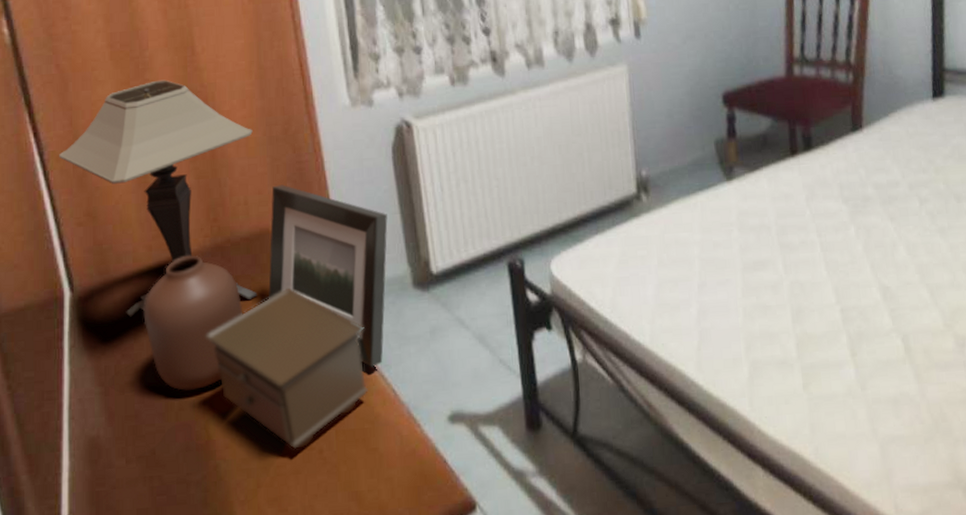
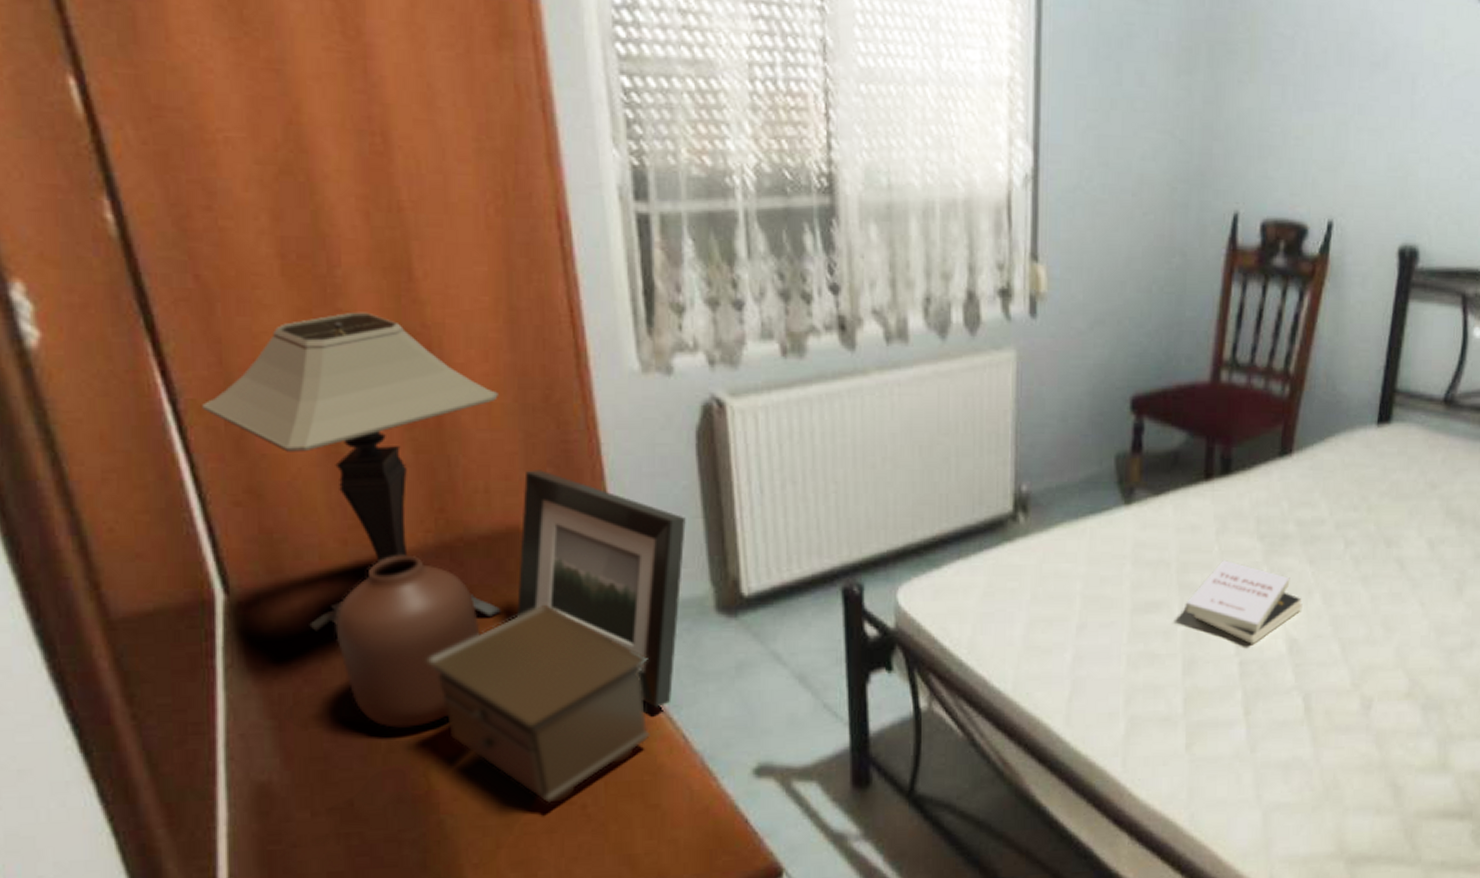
books: none [787,222,890,293] -> present [1185,560,1303,644]

